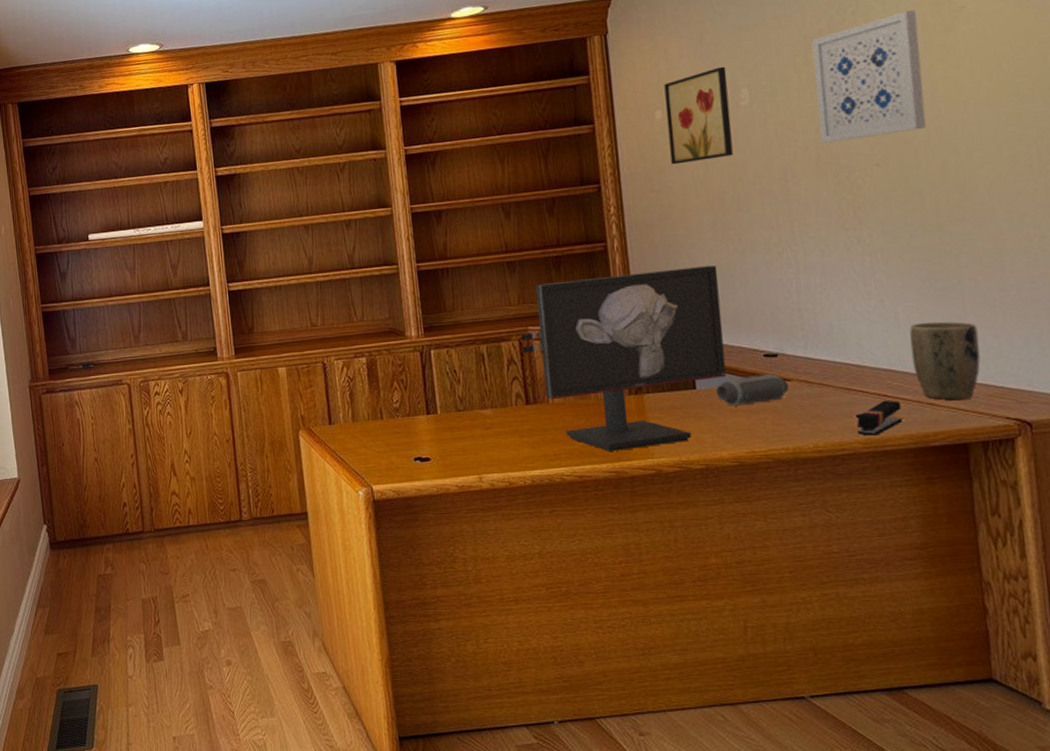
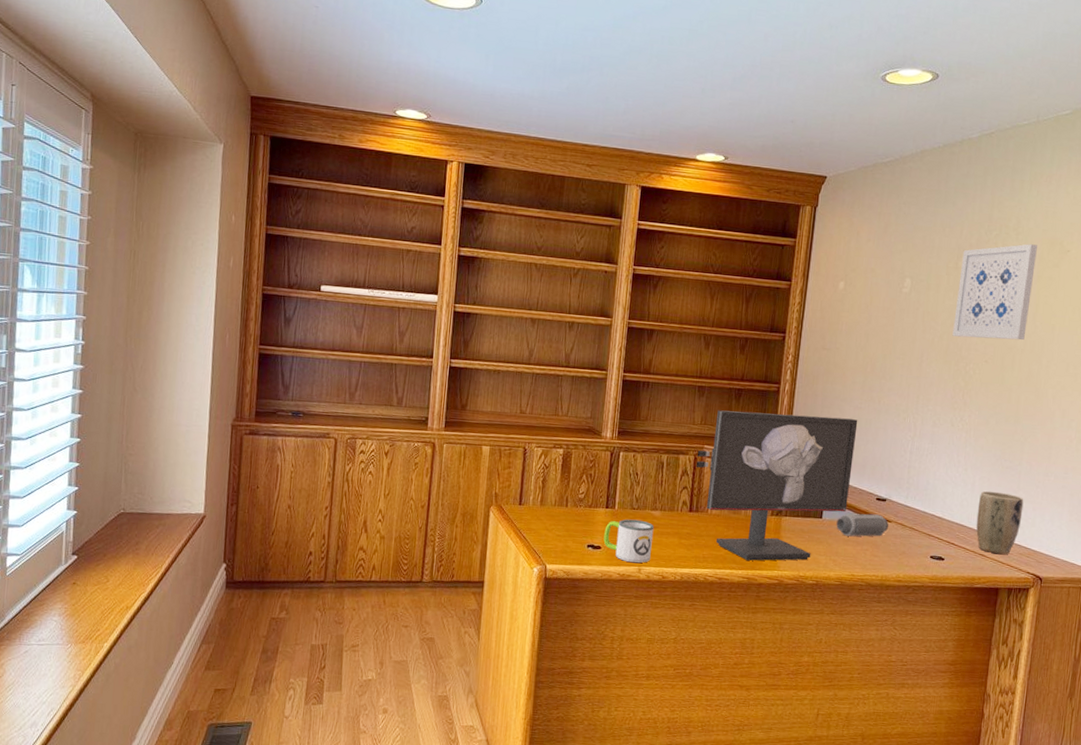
mug: none [430,422,491,472] -> present [603,519,655,563]
wall art: present [664,66,734,165] -> none [842,256,899,332]
stapler: present [857,399,903,436] -> none [927,547,962,574]

